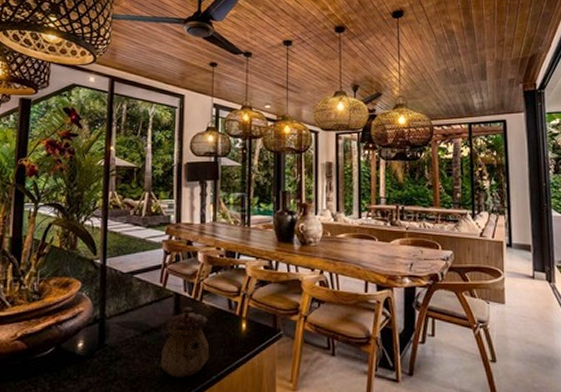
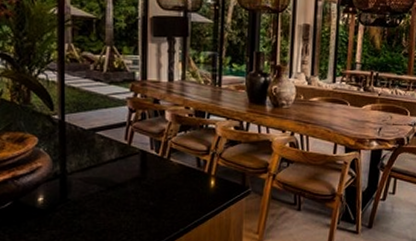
teapot: present [160,307,210,378] -> none [127,164,178,230]

